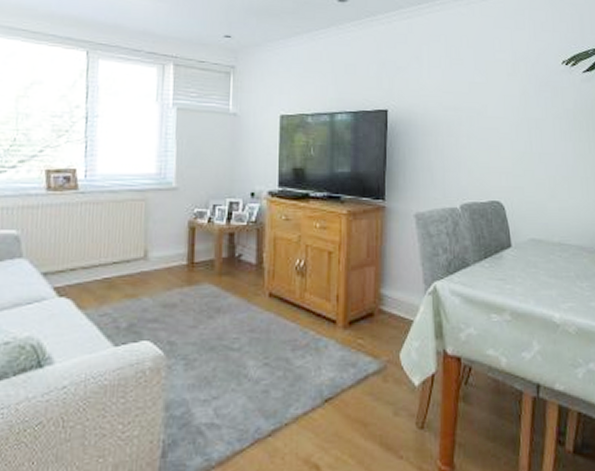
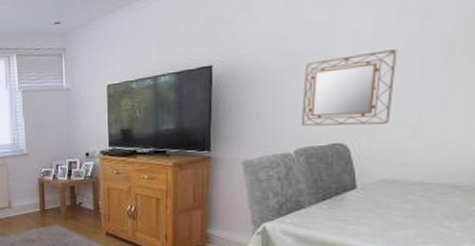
home mirror: none [465,117,537,185] -> present [300,49,398,127]

